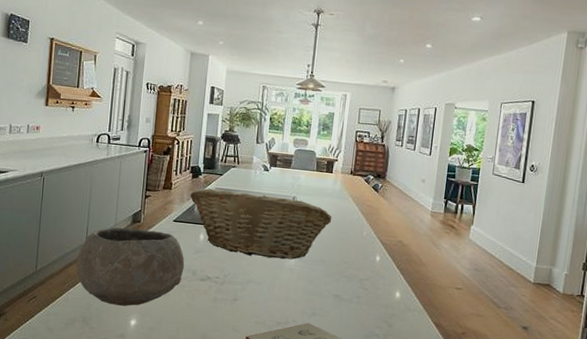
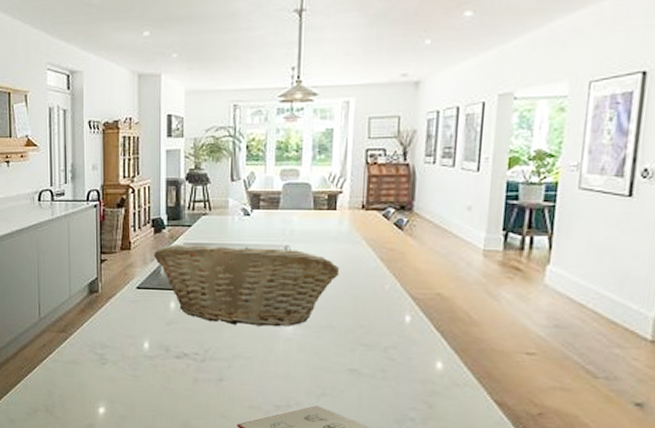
bowl: present [76,227,185,306] -> none [31,300,155,392]

